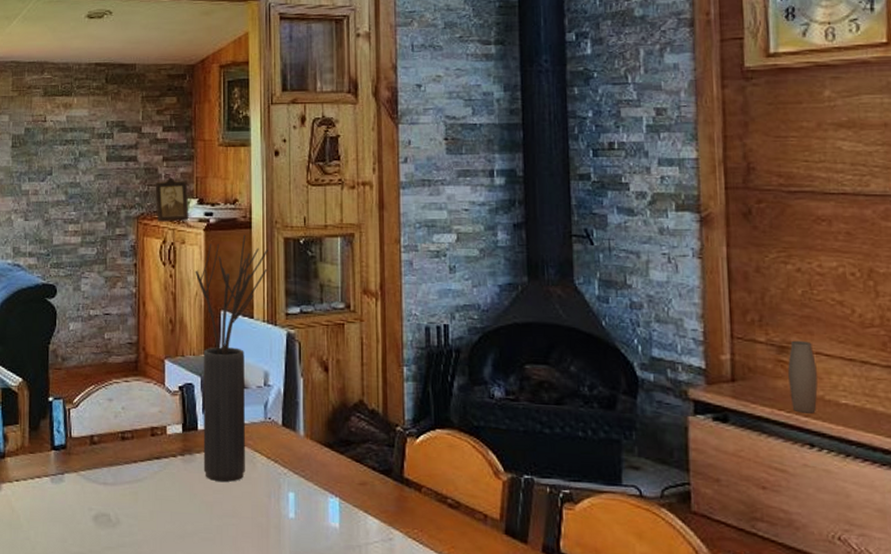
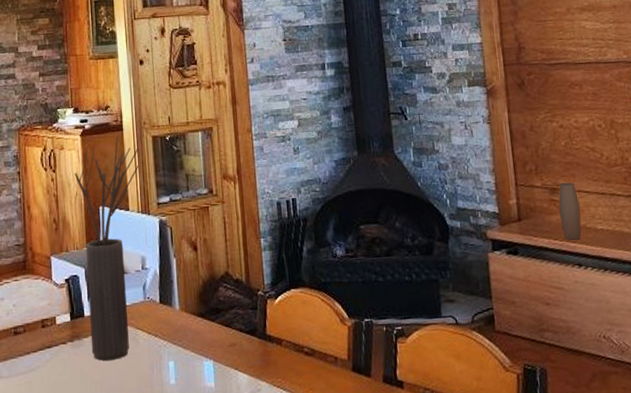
photo frame: present [155,176,189,222] -> none [33,90,66,132]

